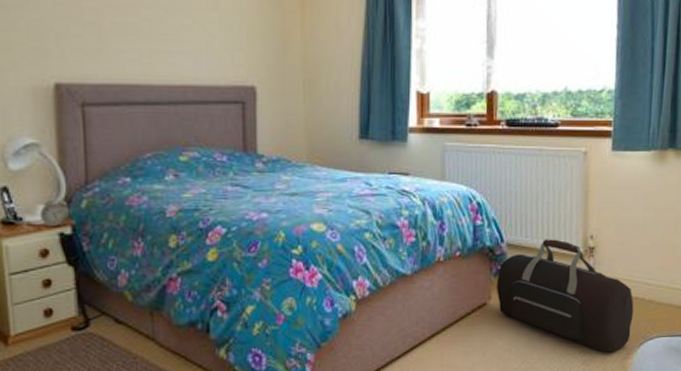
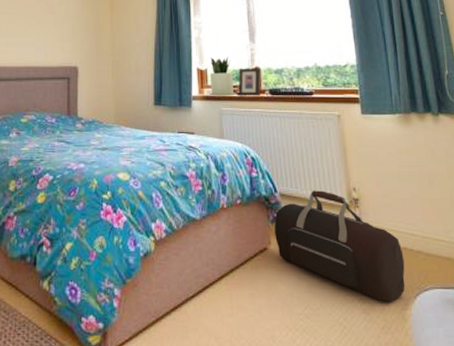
planter: none [430,76,464,128] -> present [209,56,236,96]
picture frame: none [467,91,497,128] -> present [238,68,261,96]

